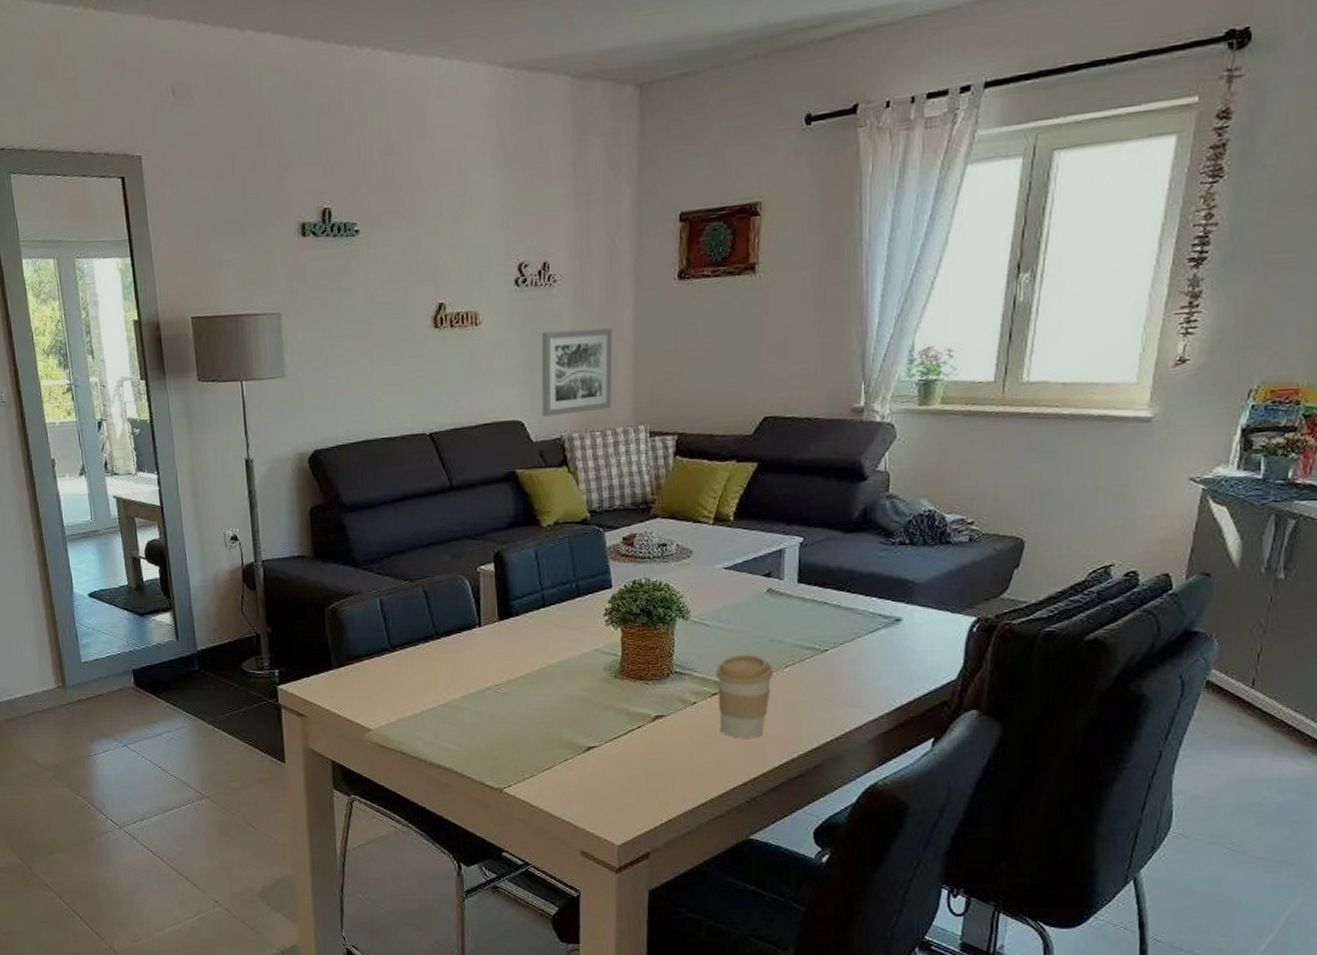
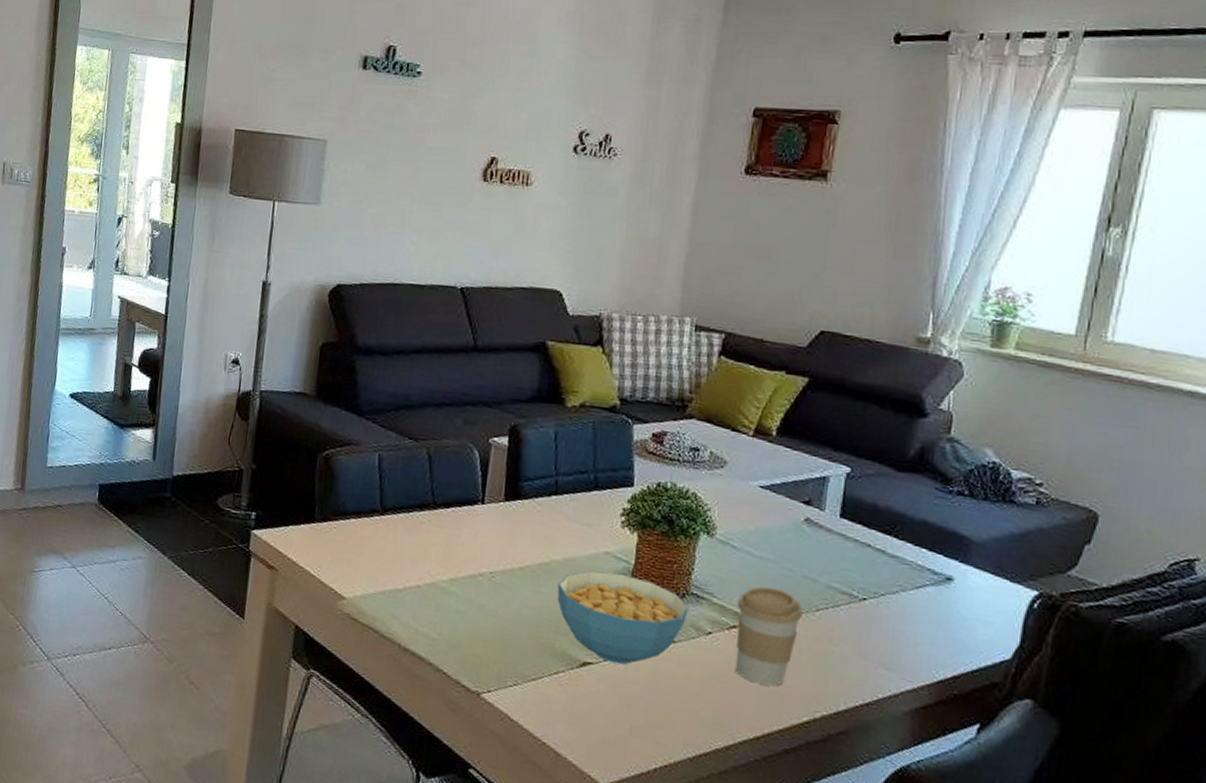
wall art: present [541,328,613,417] -> none [583,204,668,294]
cereal bowl: none [557,666,674,743] -> present [557,570,689,665]

